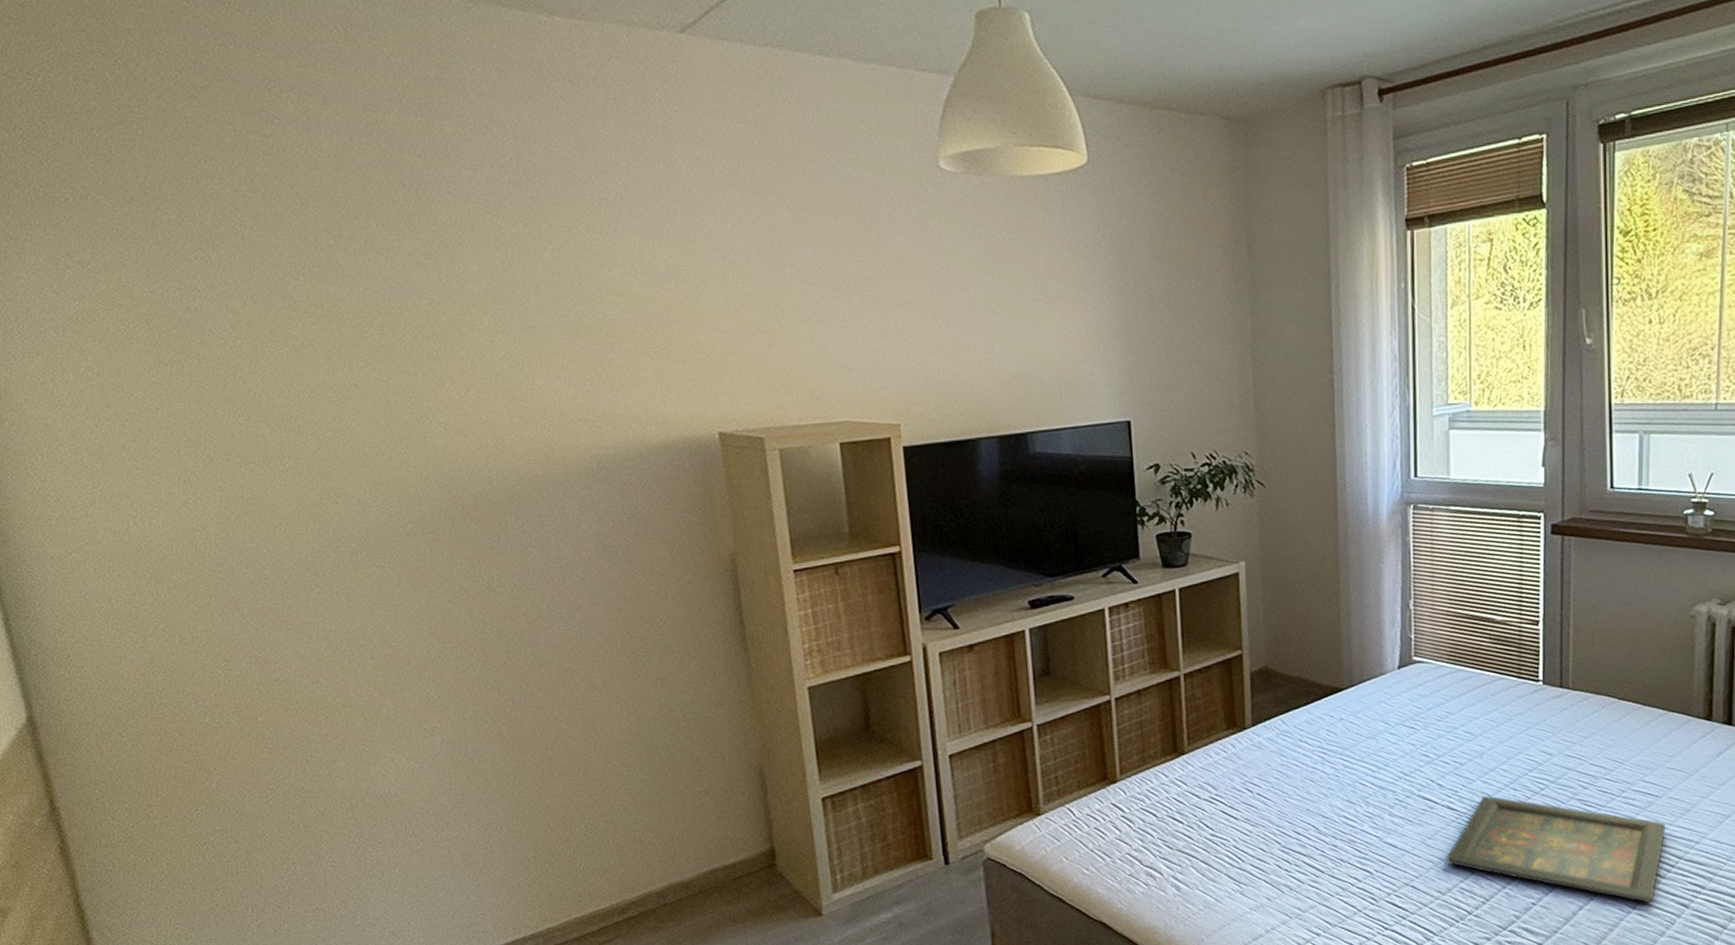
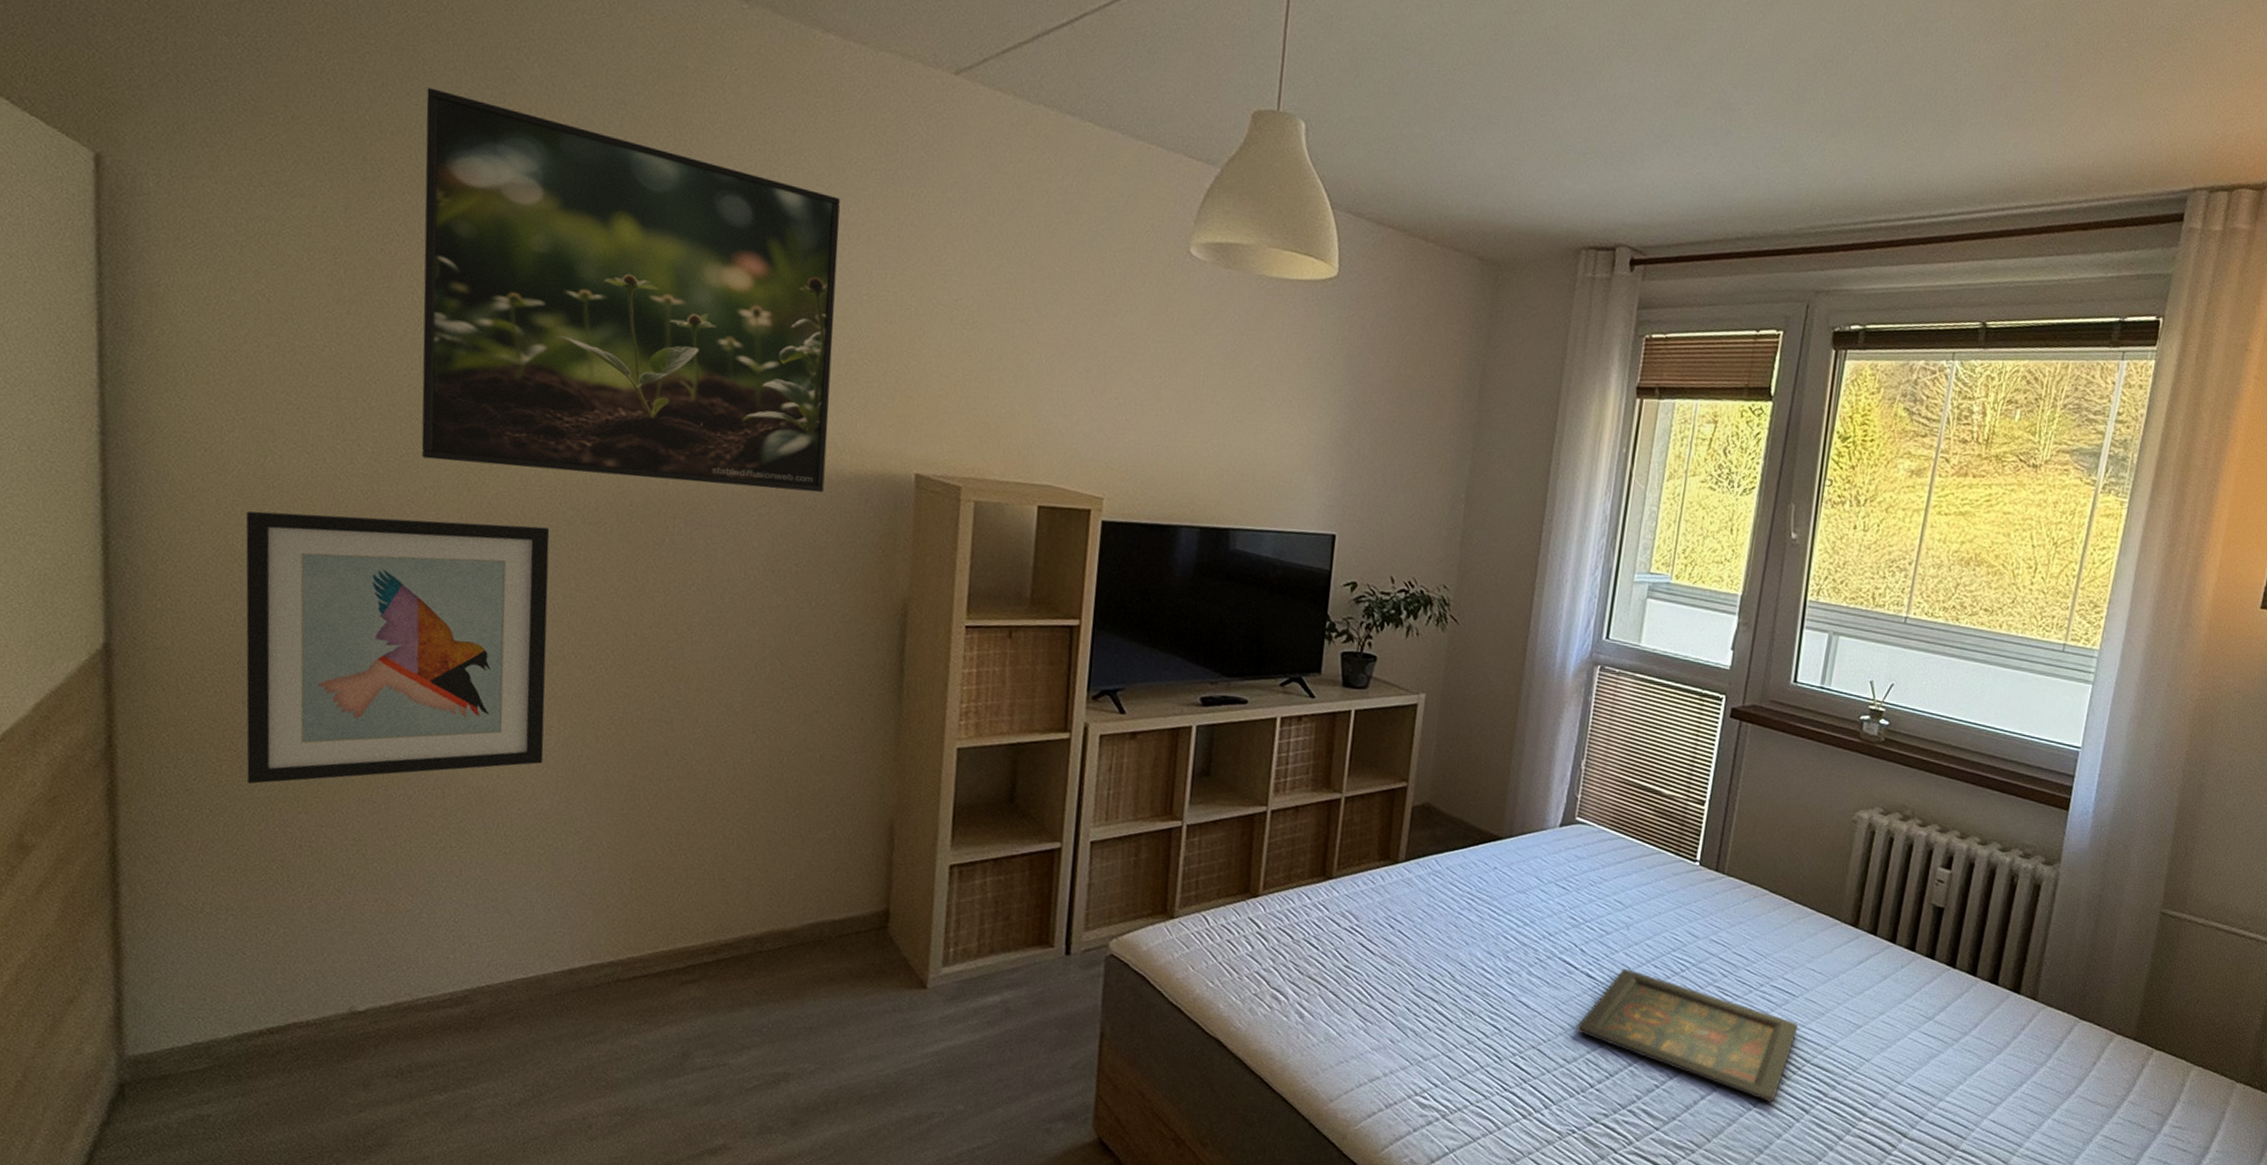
wall art: none [122,544,434,824] -> present [245,511,550,784]
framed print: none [195,144,637,498] -> present [421,87,840,493]

